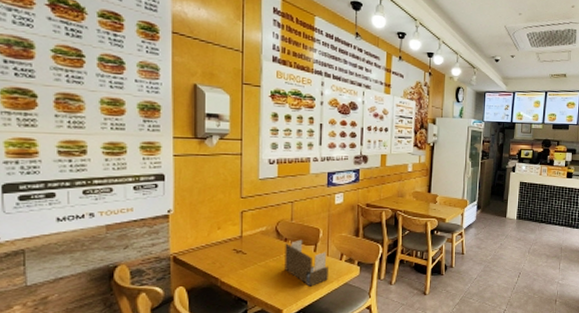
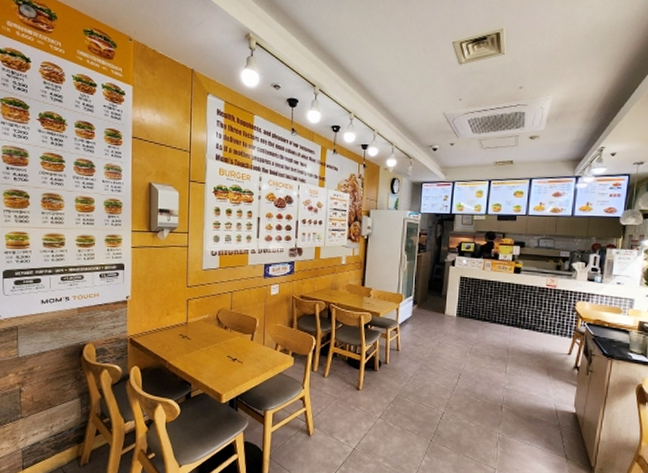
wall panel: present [285,239,328,287] -> none [224,328,264,374]

